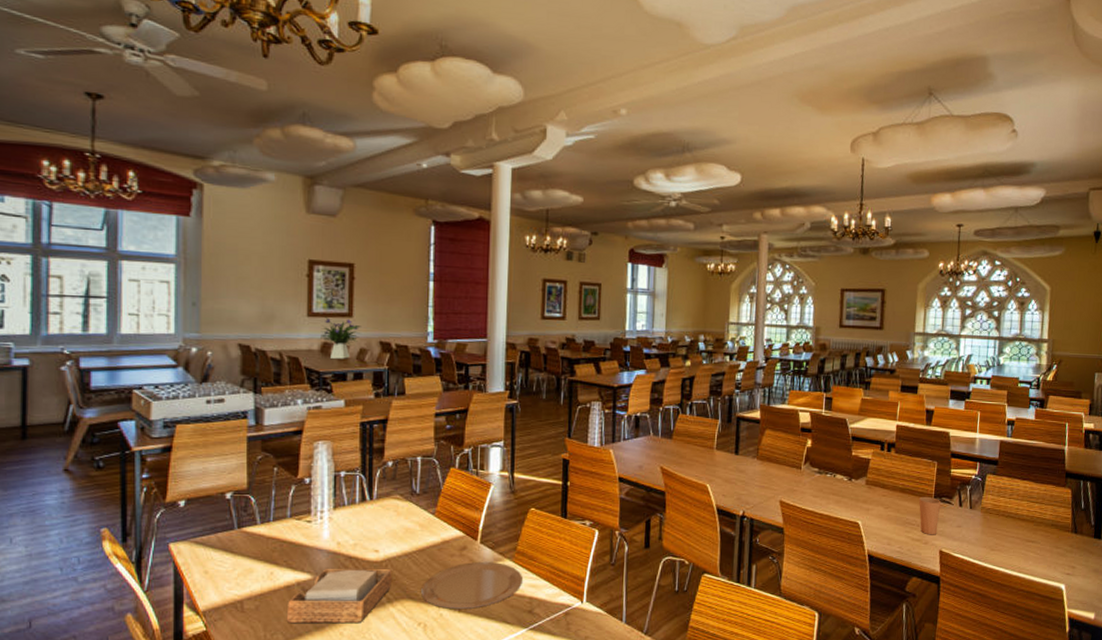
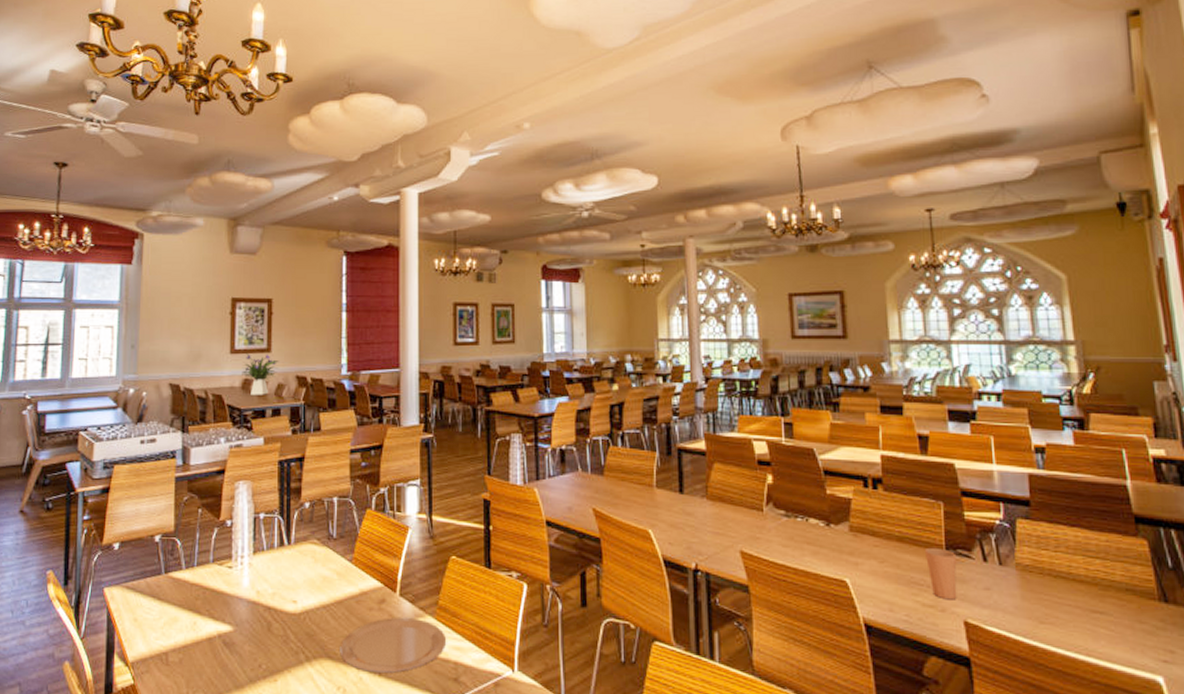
napkin holder: present [286,568,392,624] -> none [207,620,310,684]

